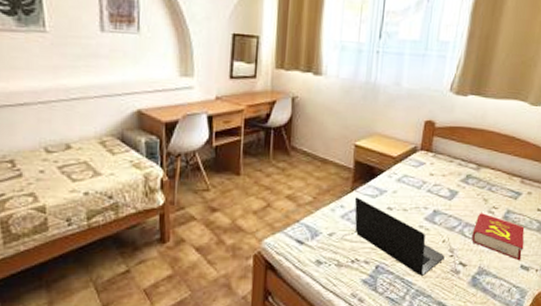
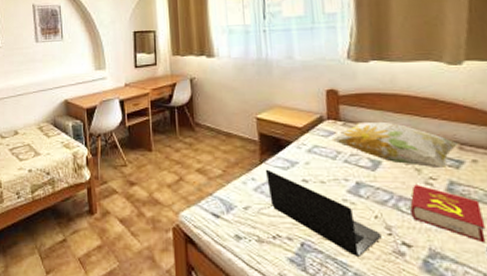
decorative pillow: none [420,154,523,200] -> present [331,121,461,169]

